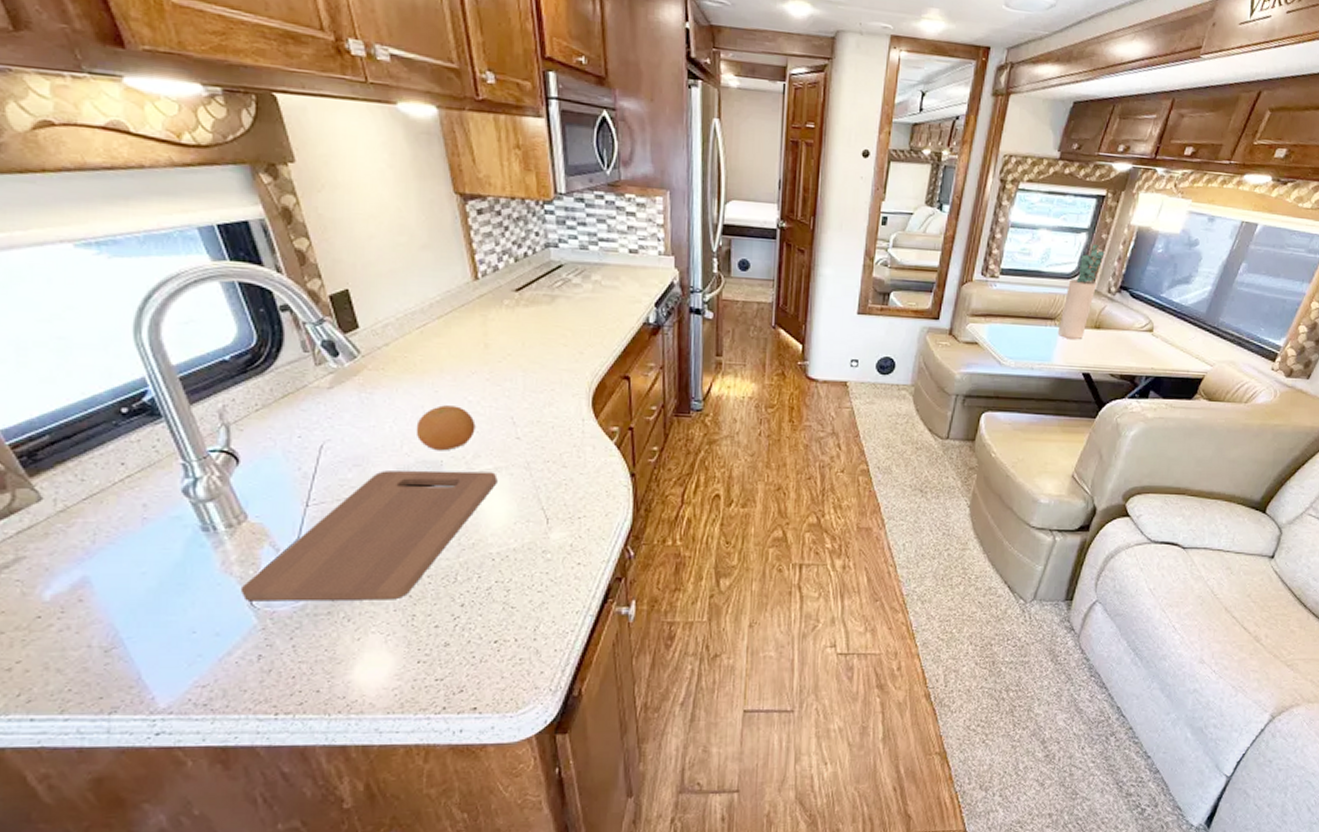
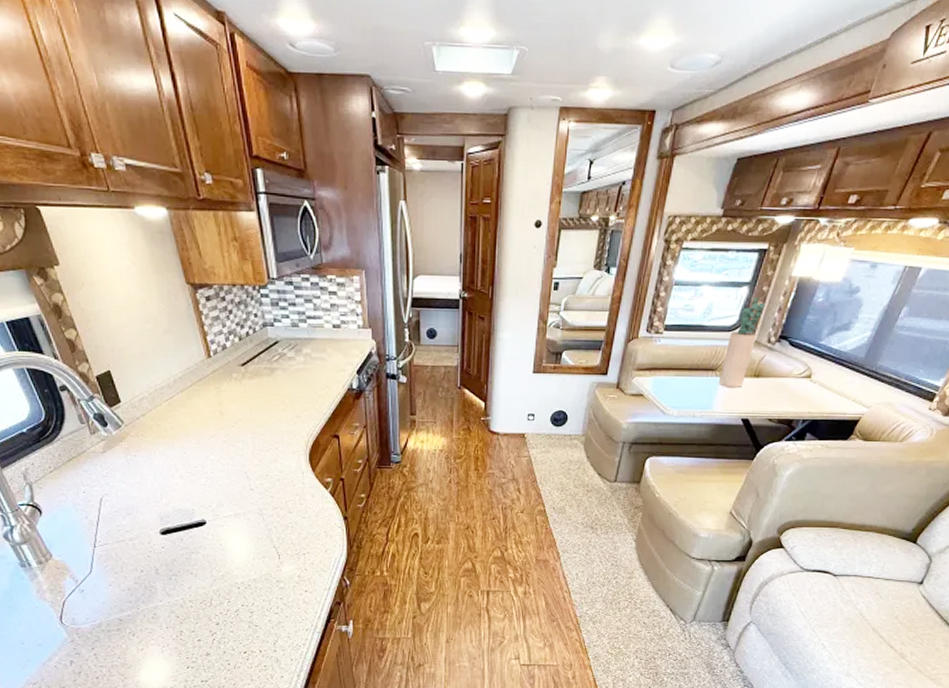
cutting board: present [240,470,498,602] -> none [52,517,238,621]
fruit: present [416,405,476,451] -> none [171,464,218,501]

